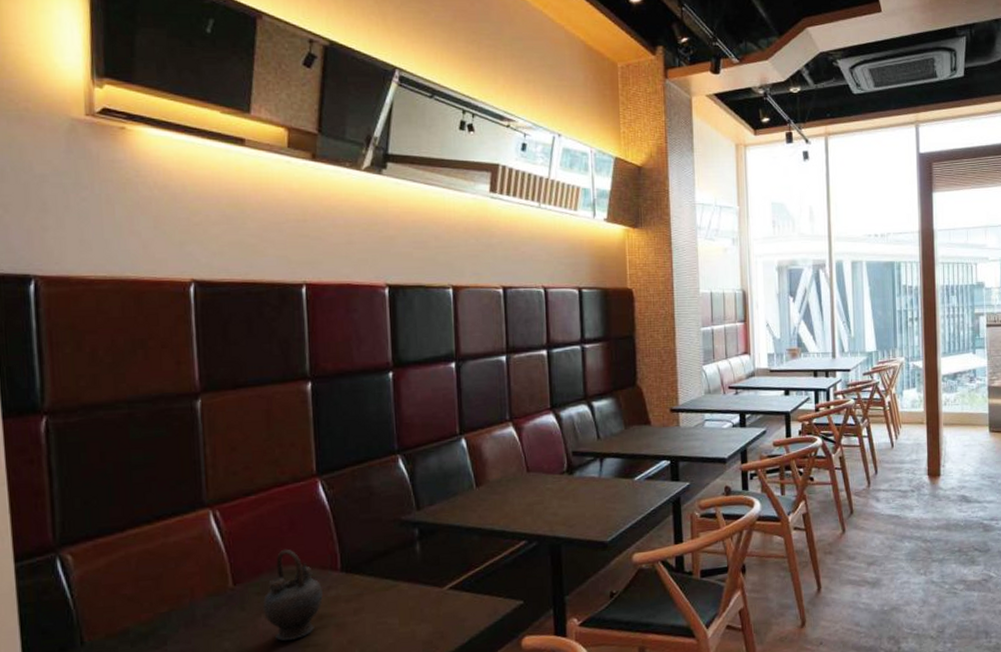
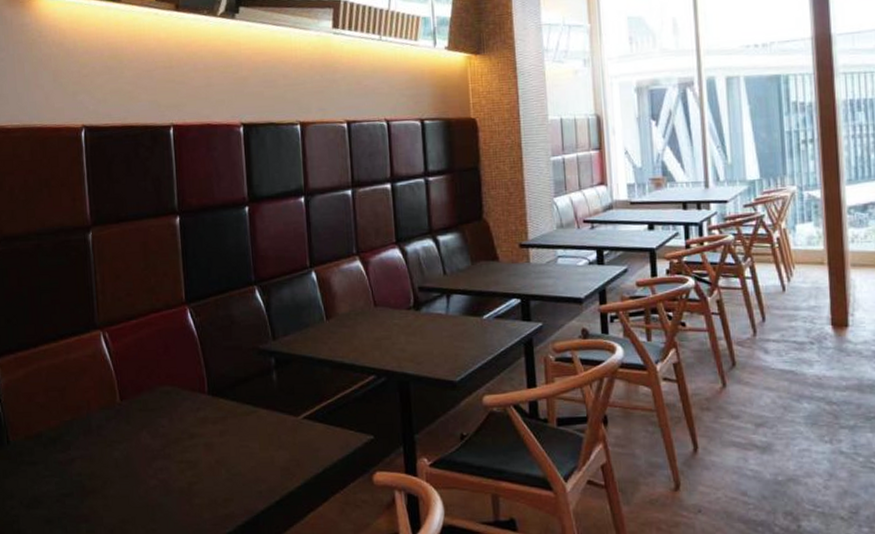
teapot: present [262,550,324,642] -> none [144,371,194,456]

